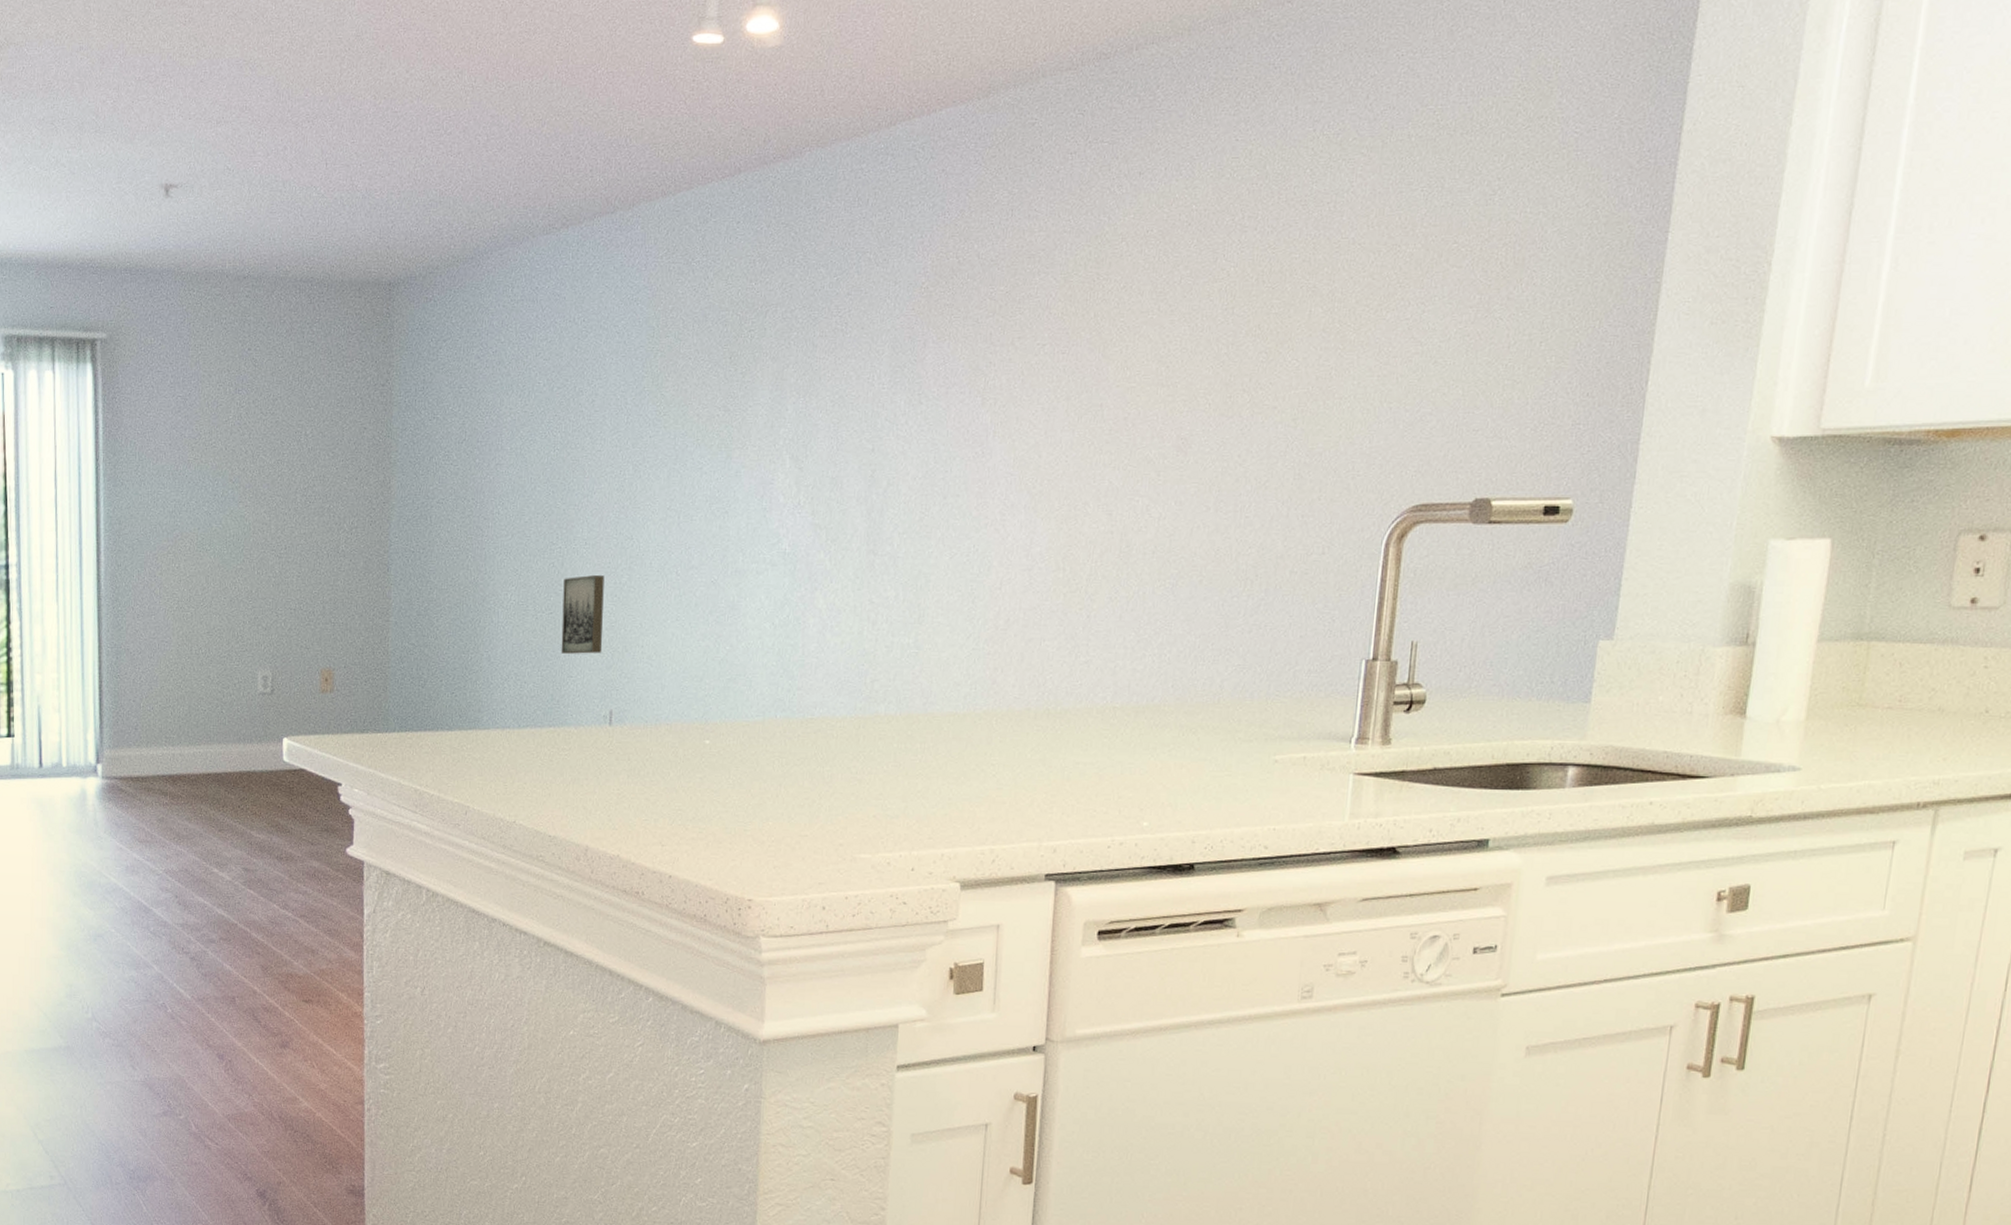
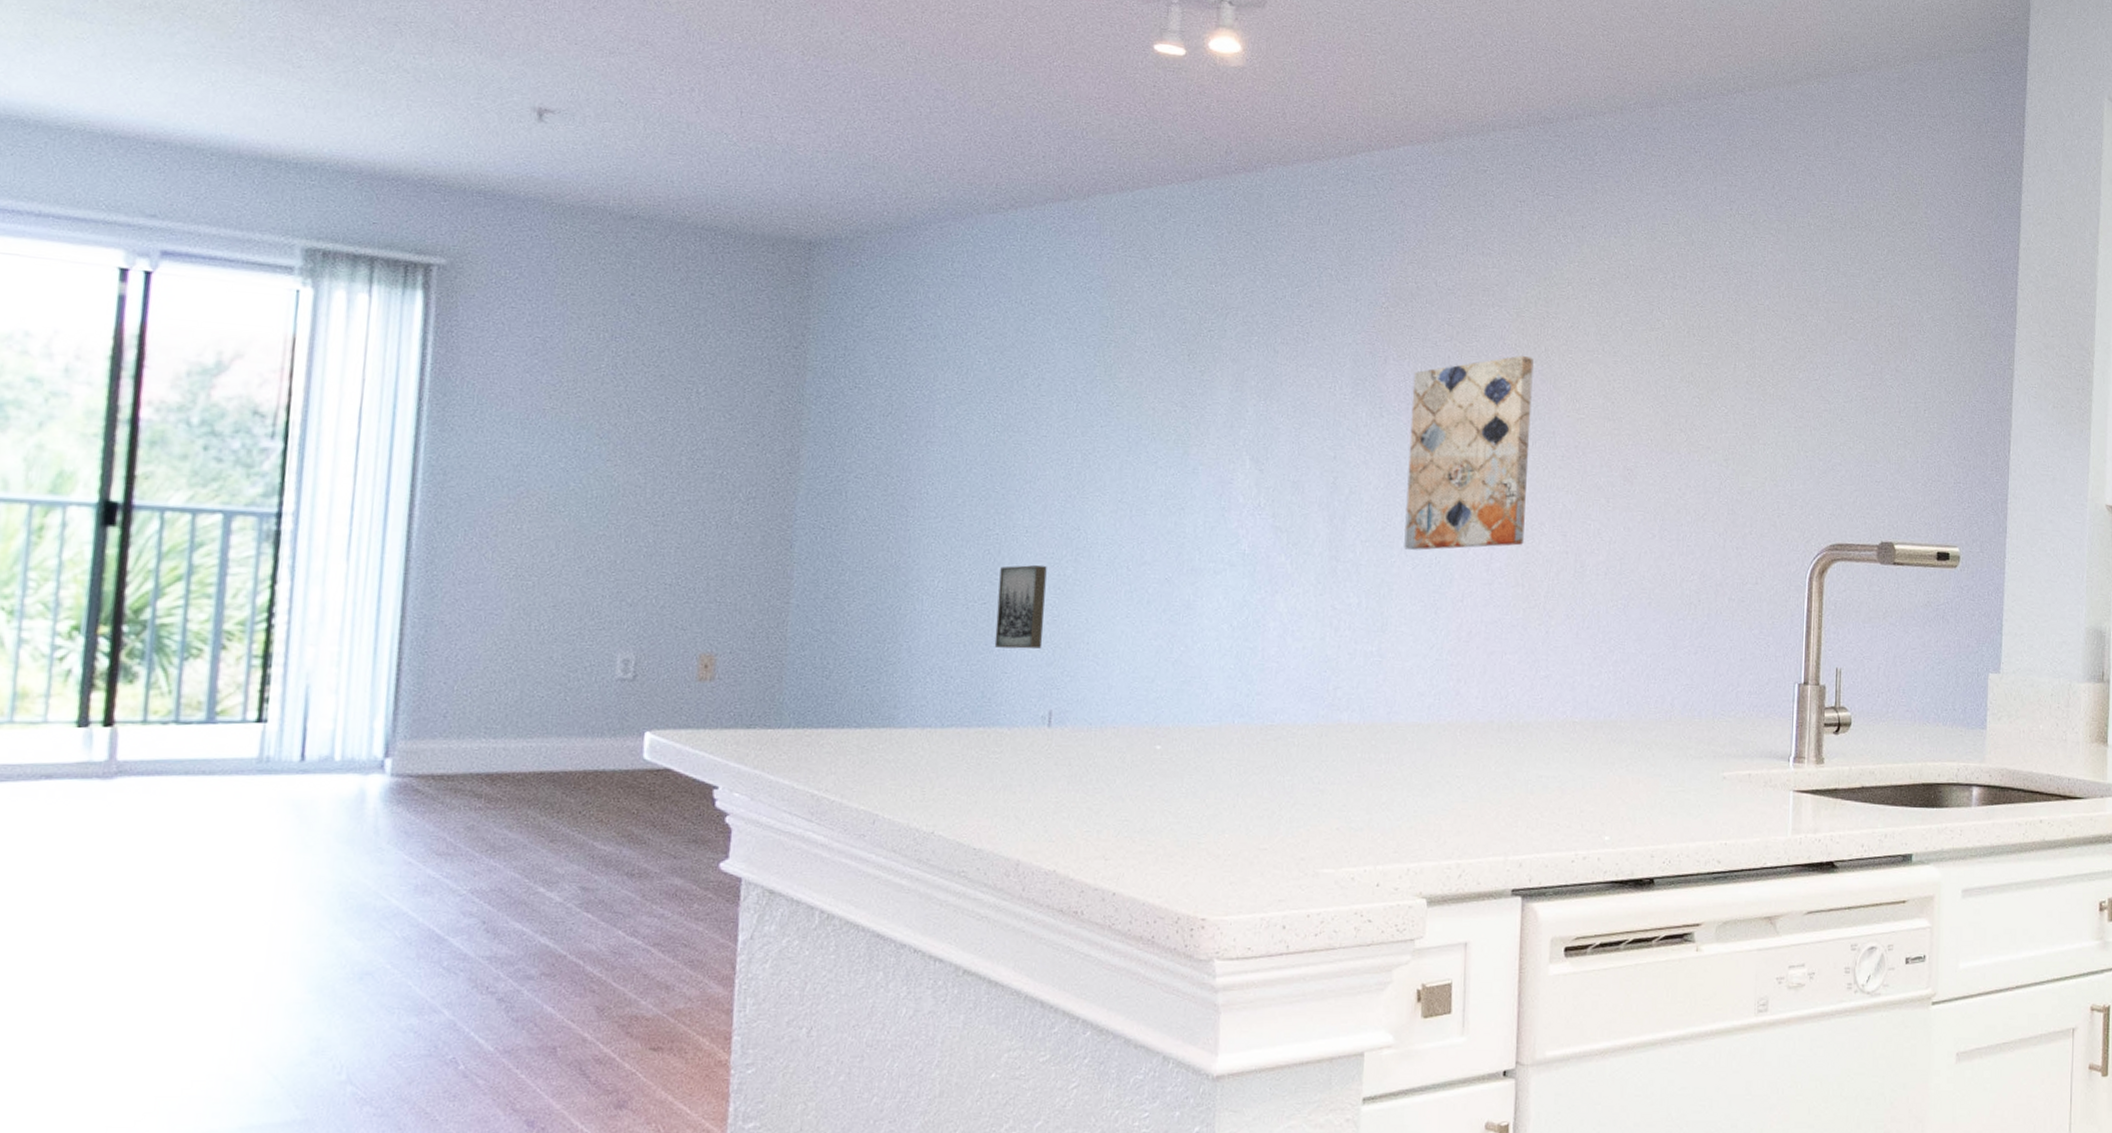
wall art: none [942,324,1081,539] -> present [1404,355,1534,550]

